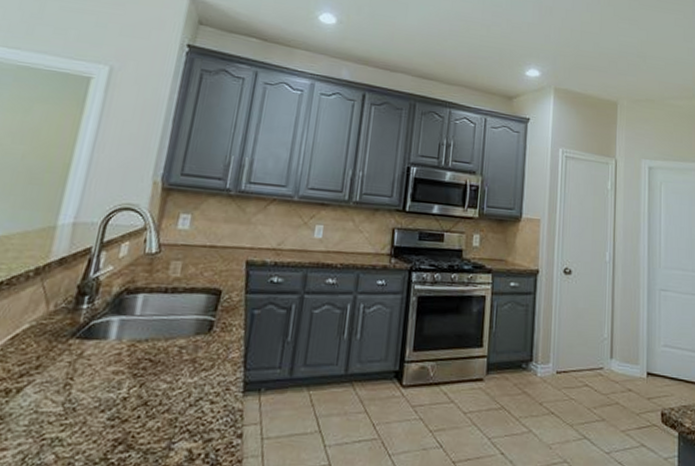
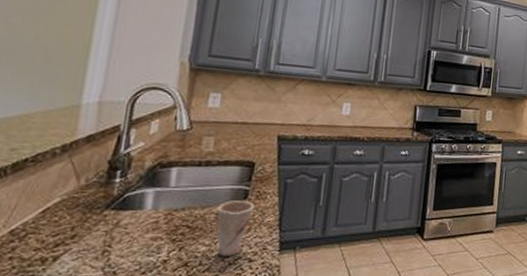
cup: none [177,332,220,396] -> present [216,200,256,256]

